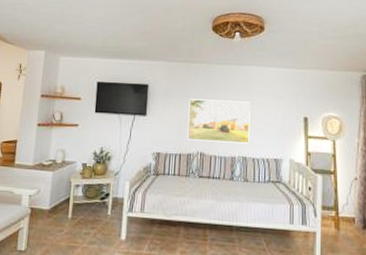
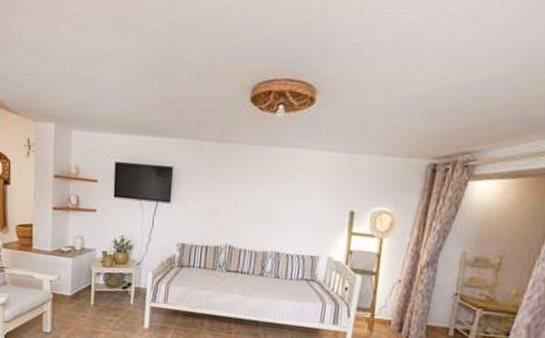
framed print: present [187,99,251,144] -> none [215,185,290,239]

